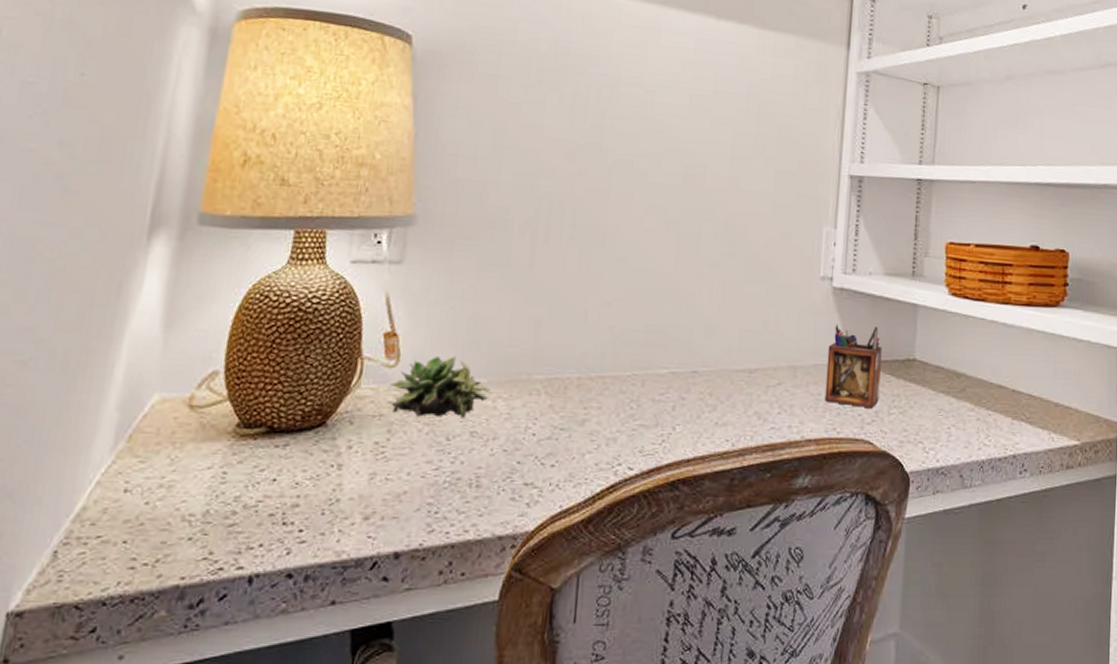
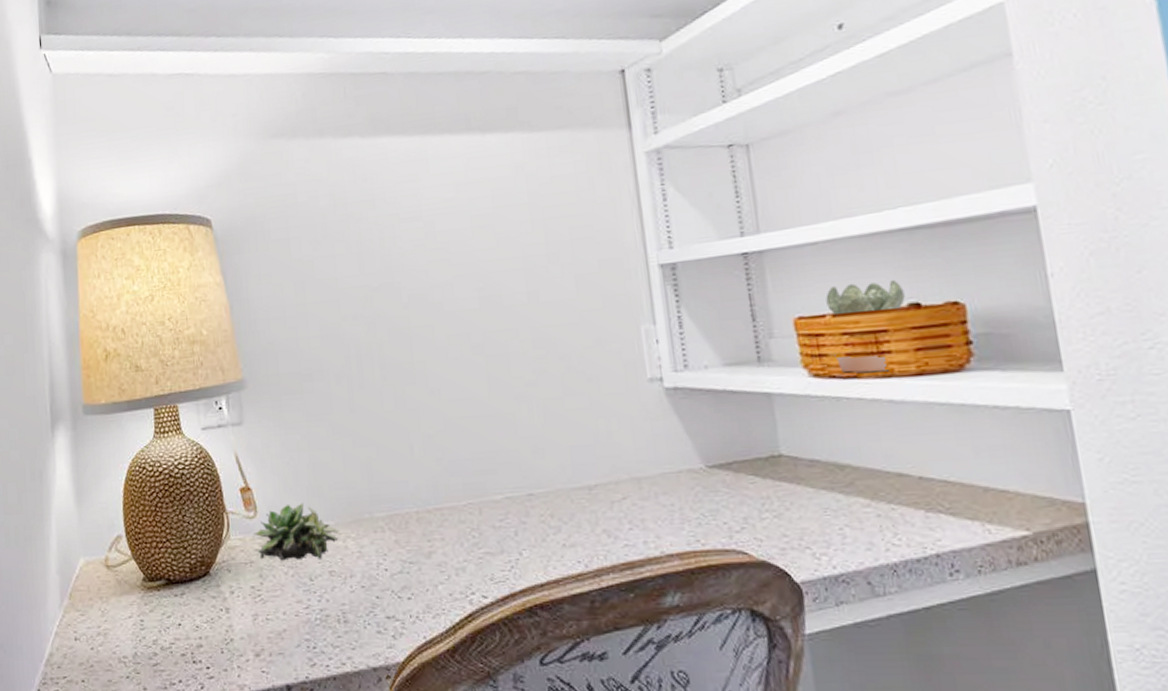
desk organizer: present [824,324,882,409] -> none [672,424,745,515]
succulent plant: none [970,221,1030,299] -> present [825,279,905,373]

